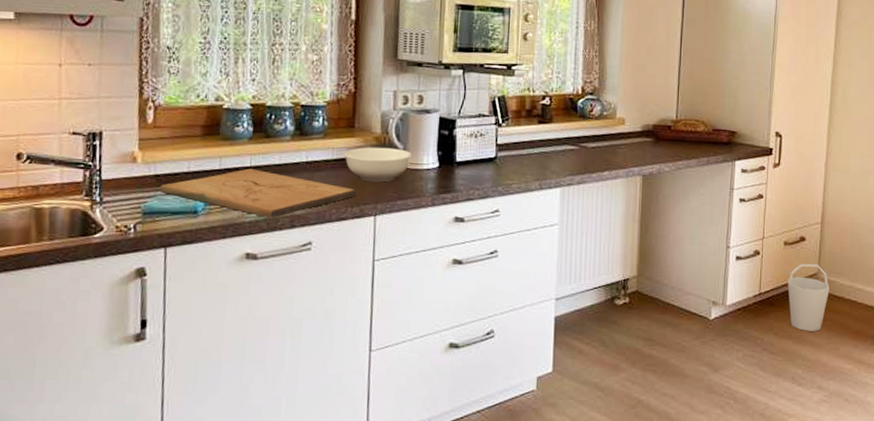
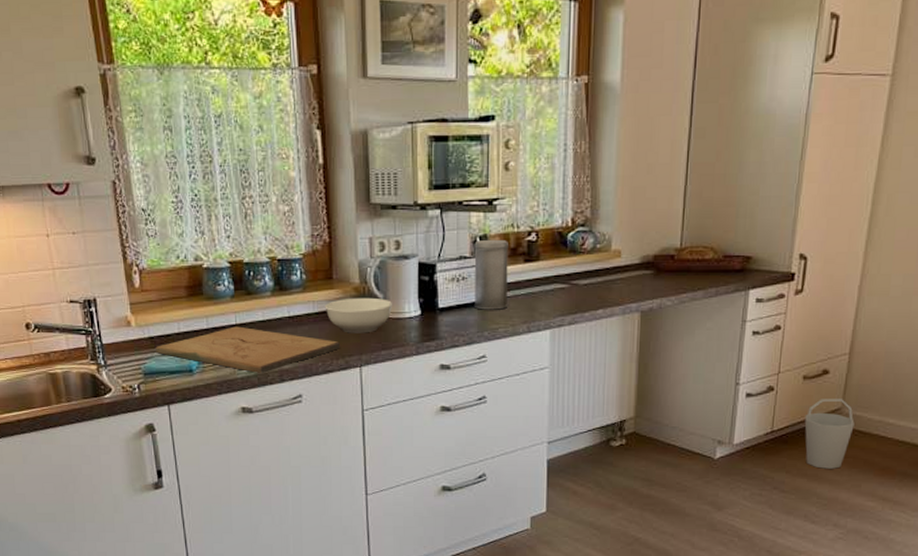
canister: none [489,100,525,167] -> present [473,239,510,310]

